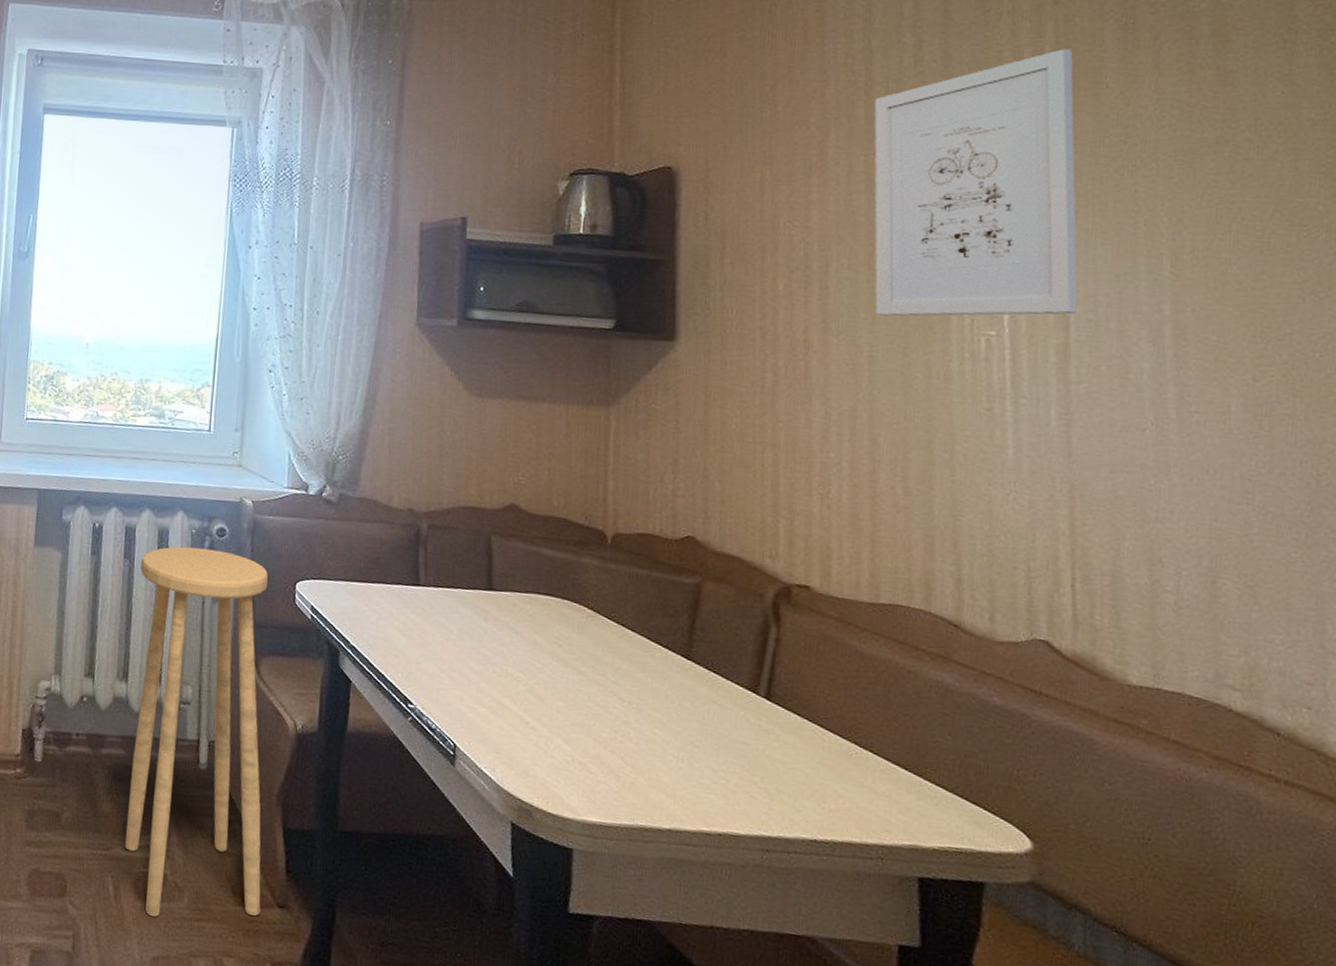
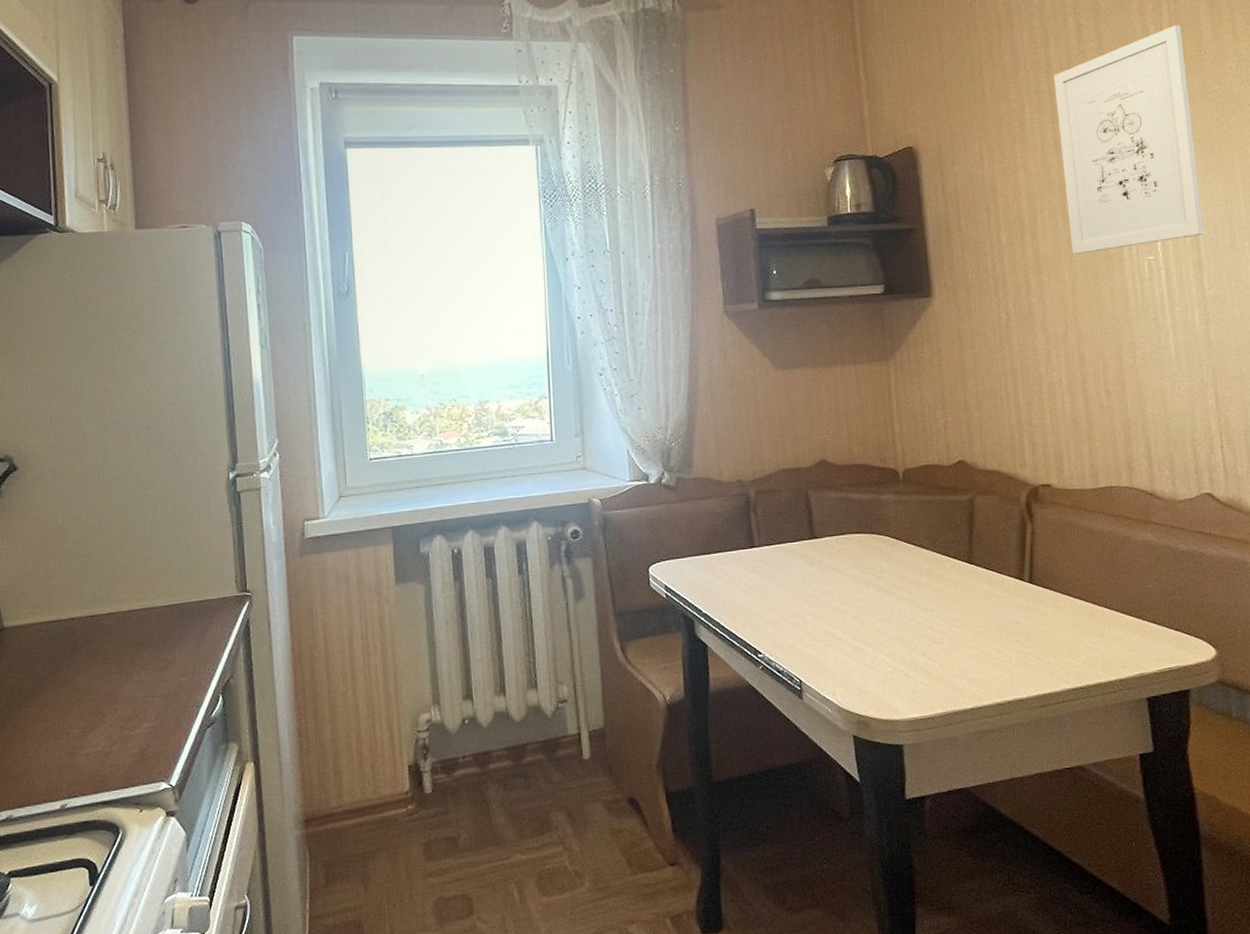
stool: present [124,546,269,918] -> none [503,551,655,909]

